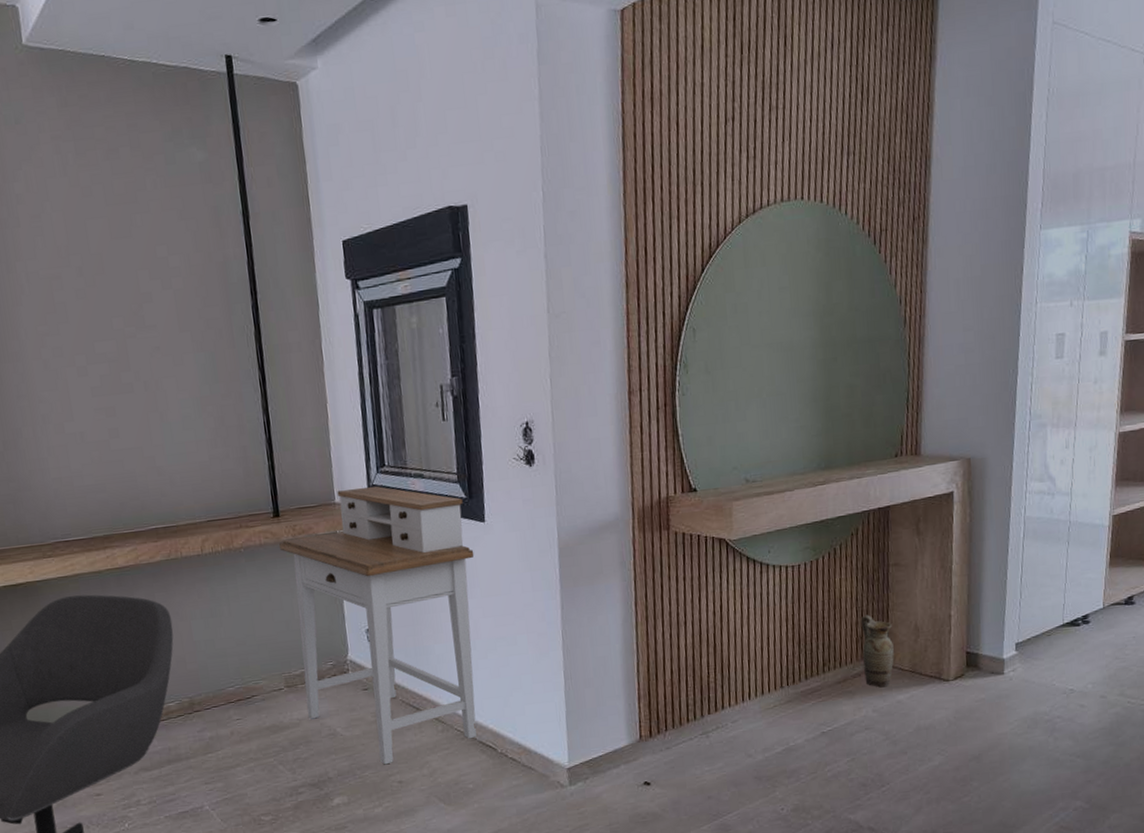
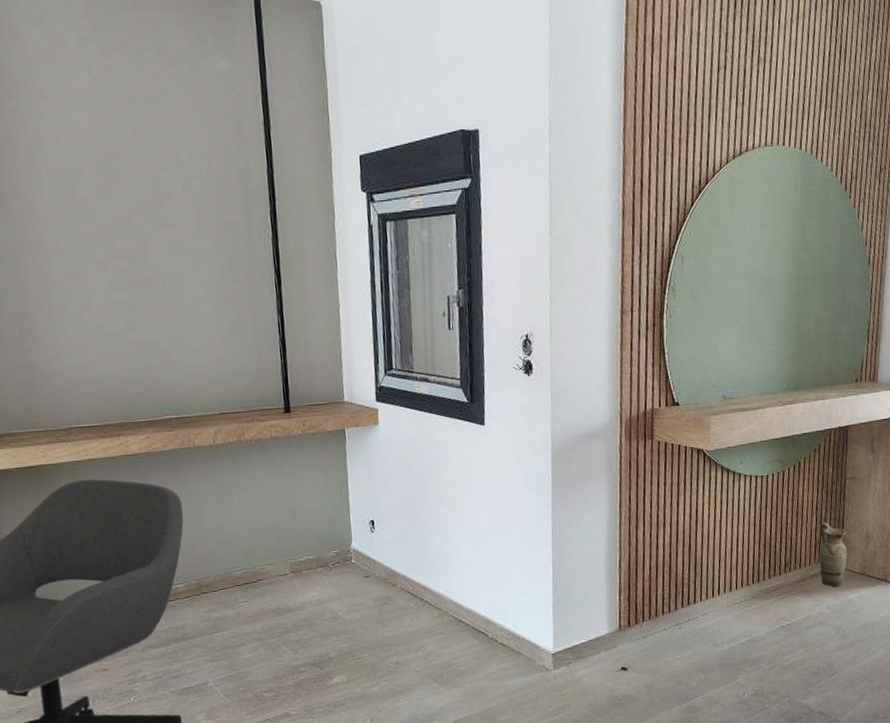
desk: present [279,485,477,765] -> none [289,387,474,647]

